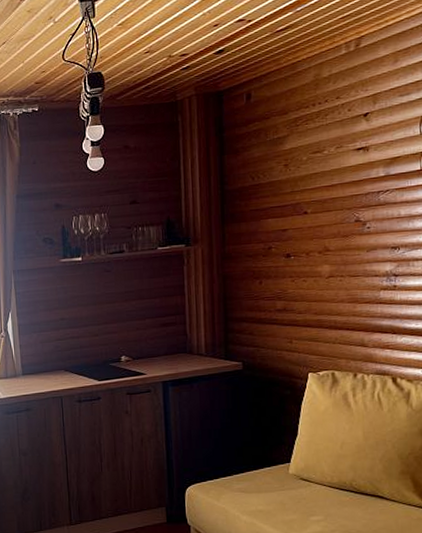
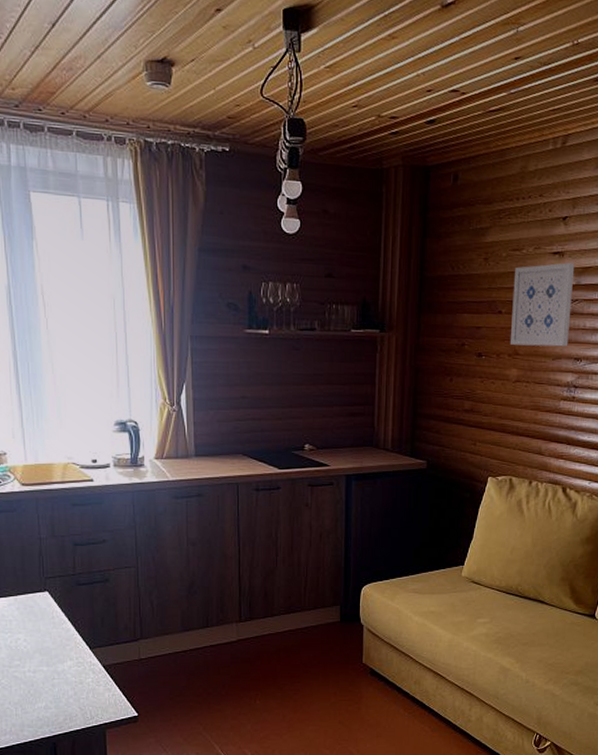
wall art: none [317,155,383,242] -> present [509,262,575,347]

